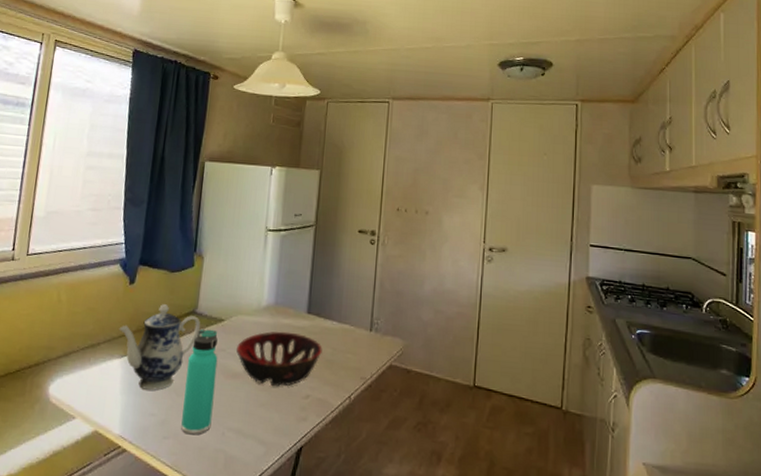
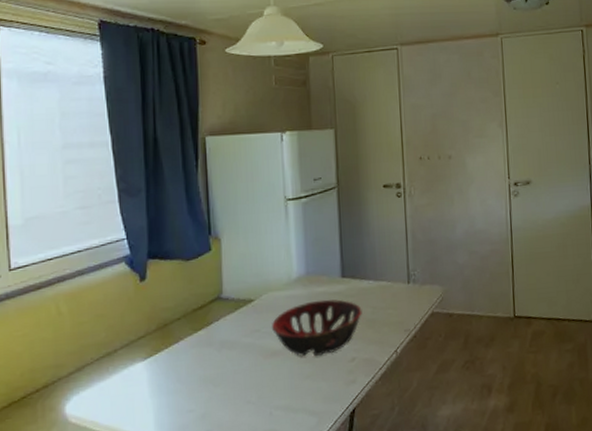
teapot: present [118,304,201,391] -> none [136,295,229,388]
thermos bottle: present [181,328,218,435] -> none [221,312,257,423]

